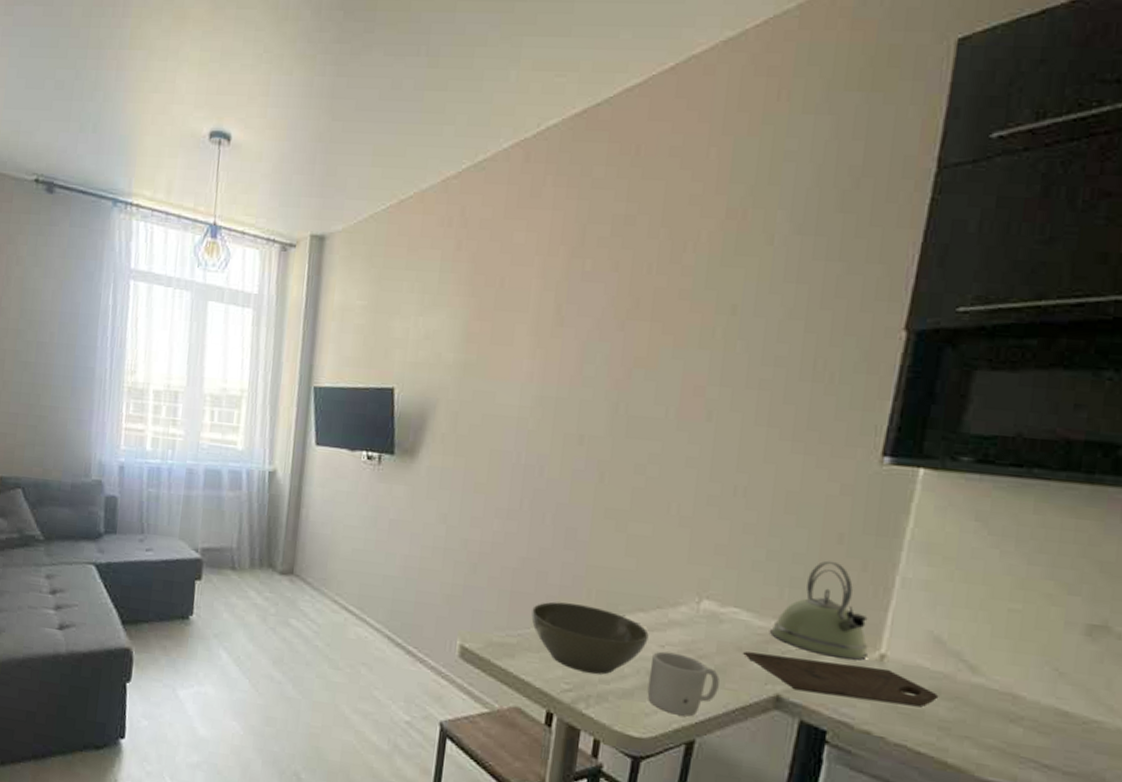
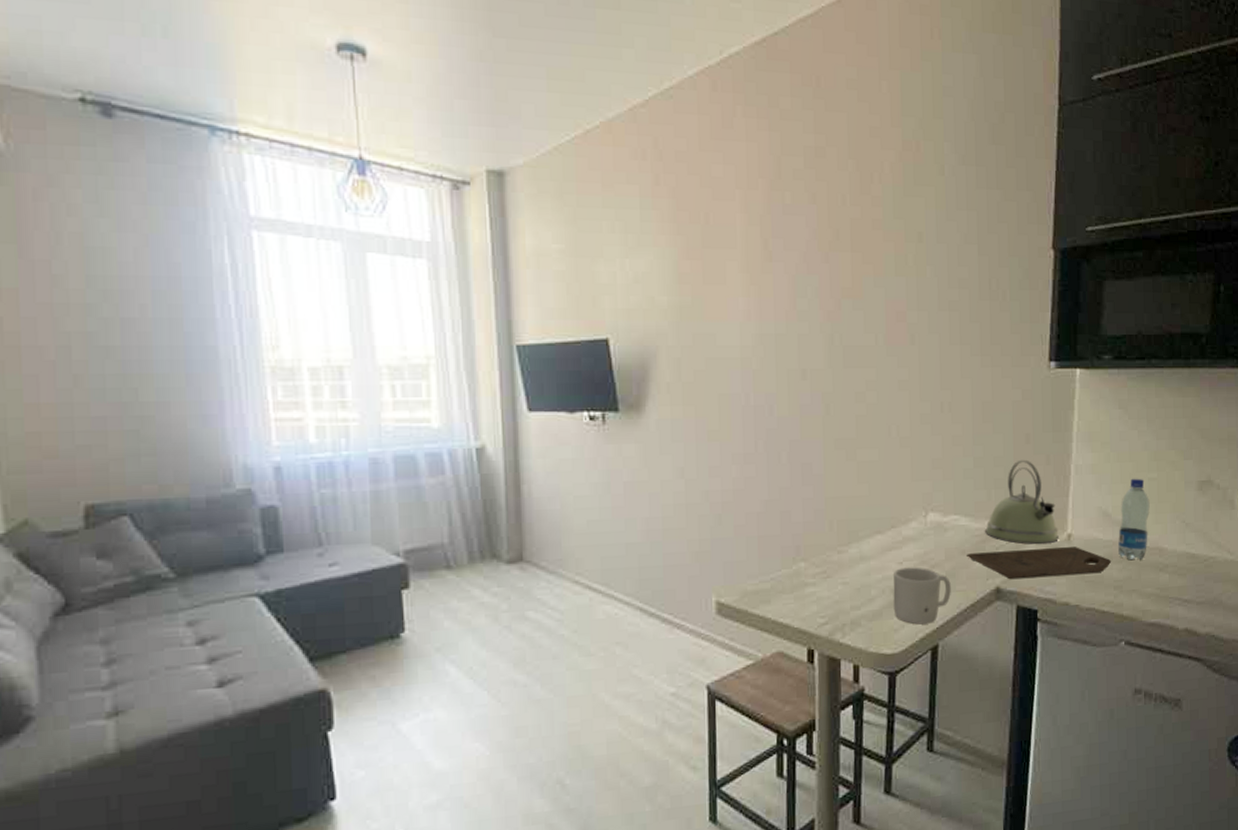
bowl: present [531,601,649,675] -> none [781,537,888,603]
bottle: none [949,605,1007,704] -> present [1117,478,1150,561]

